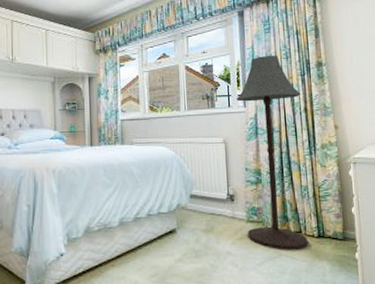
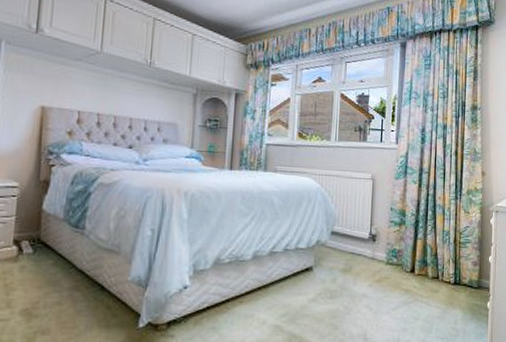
floor lamp: present [237,55,309,250] -> none [385,92,454,296]

